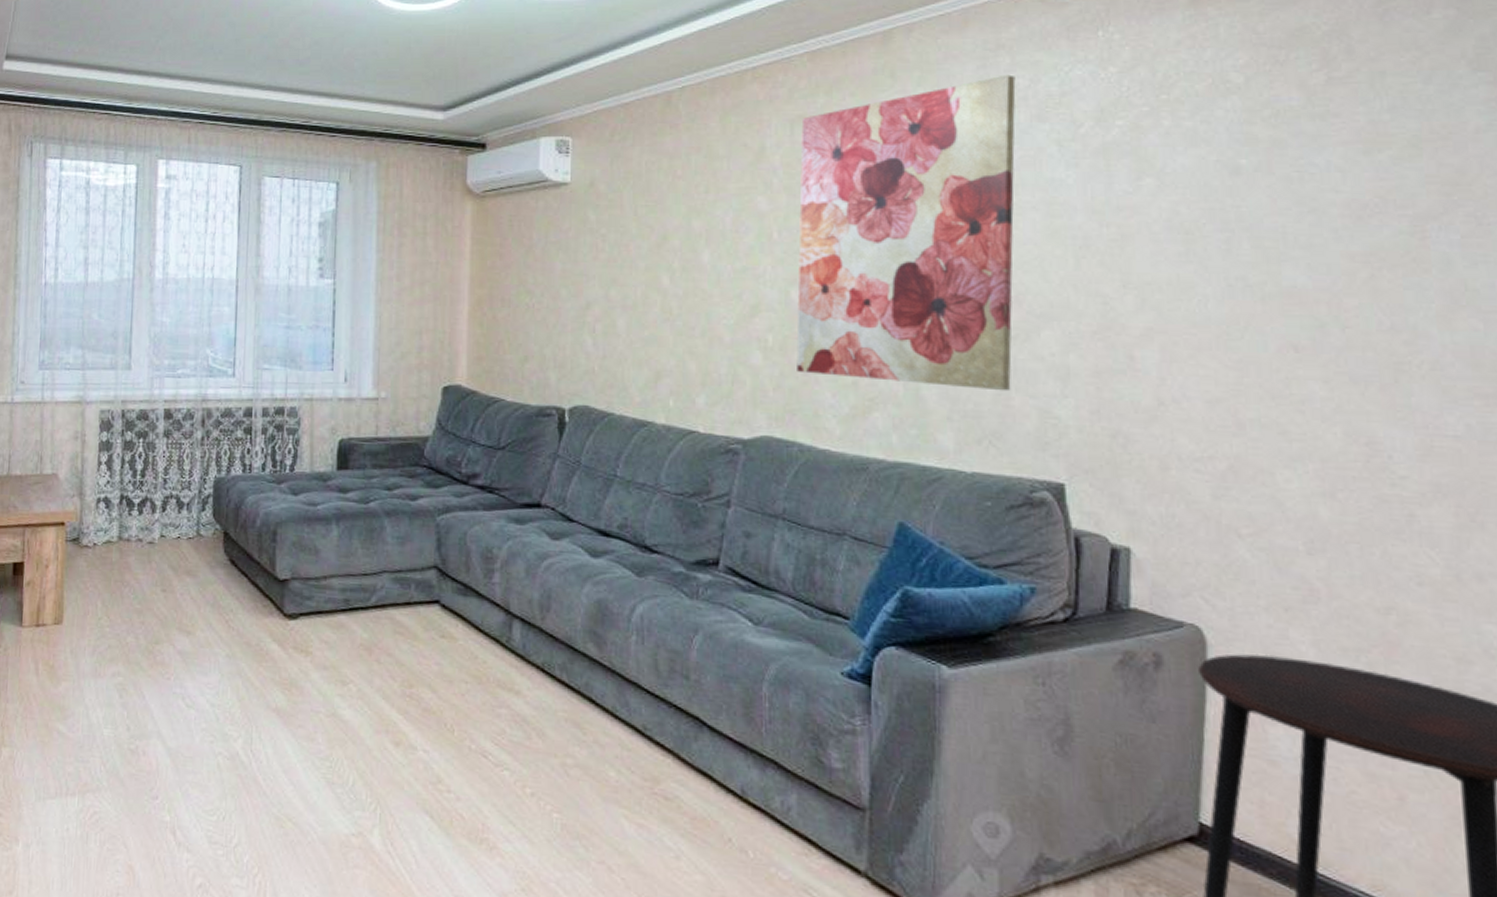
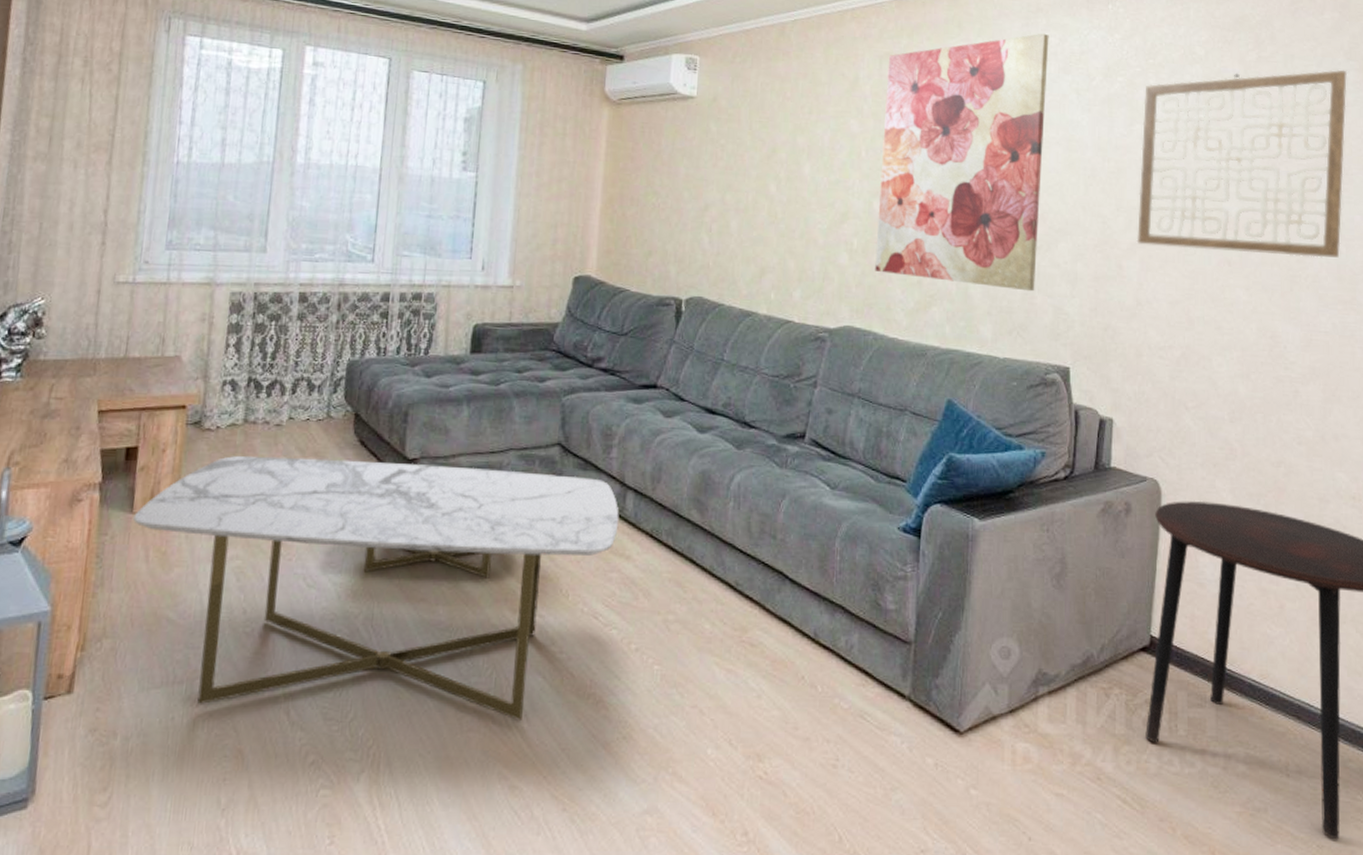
coffee table: none [23,573,506,861] -> present [133,455,619,720]
wall art: none [1153,85,1475,338] -> present [1136,70,1348,258]

